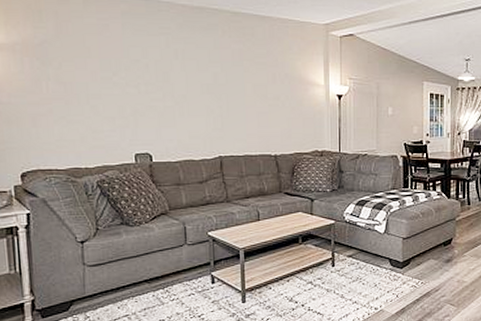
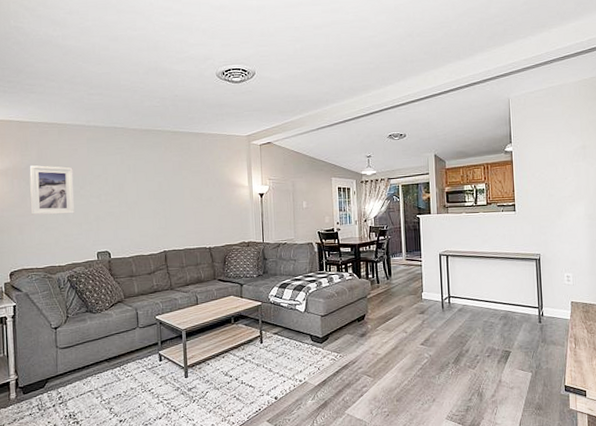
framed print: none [45,41,105,105] -> present [29,165,74,216]

